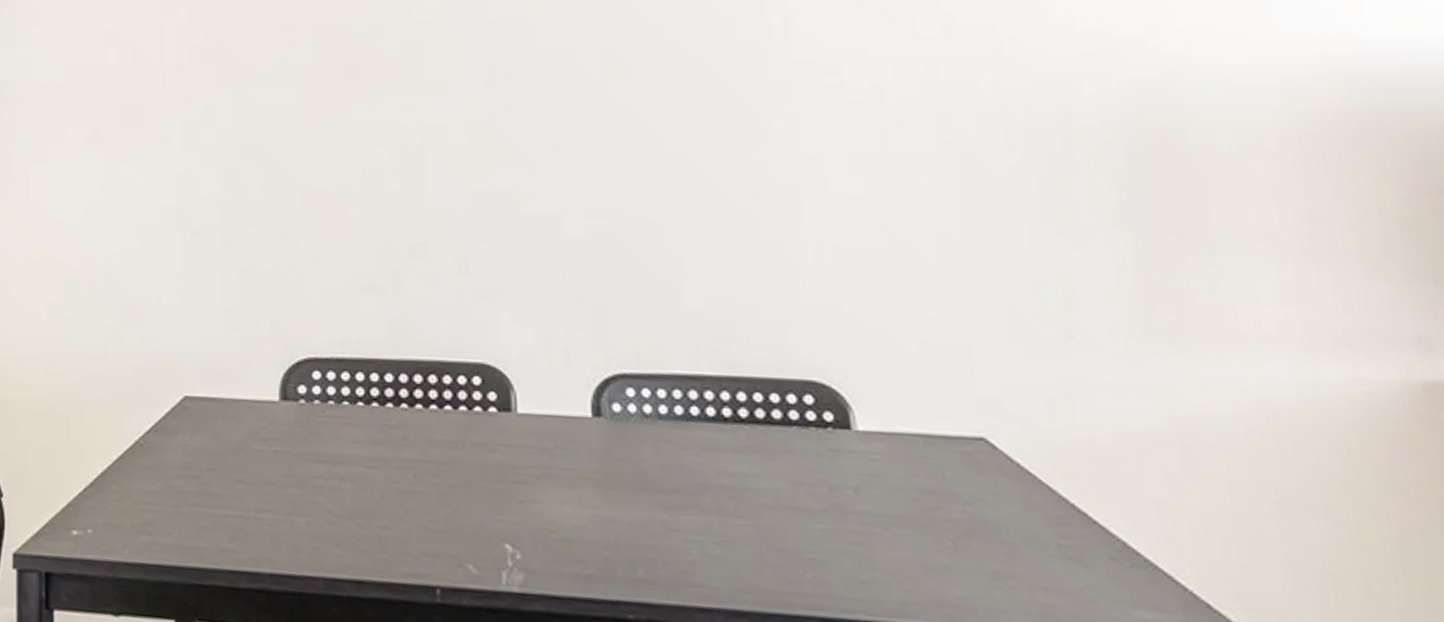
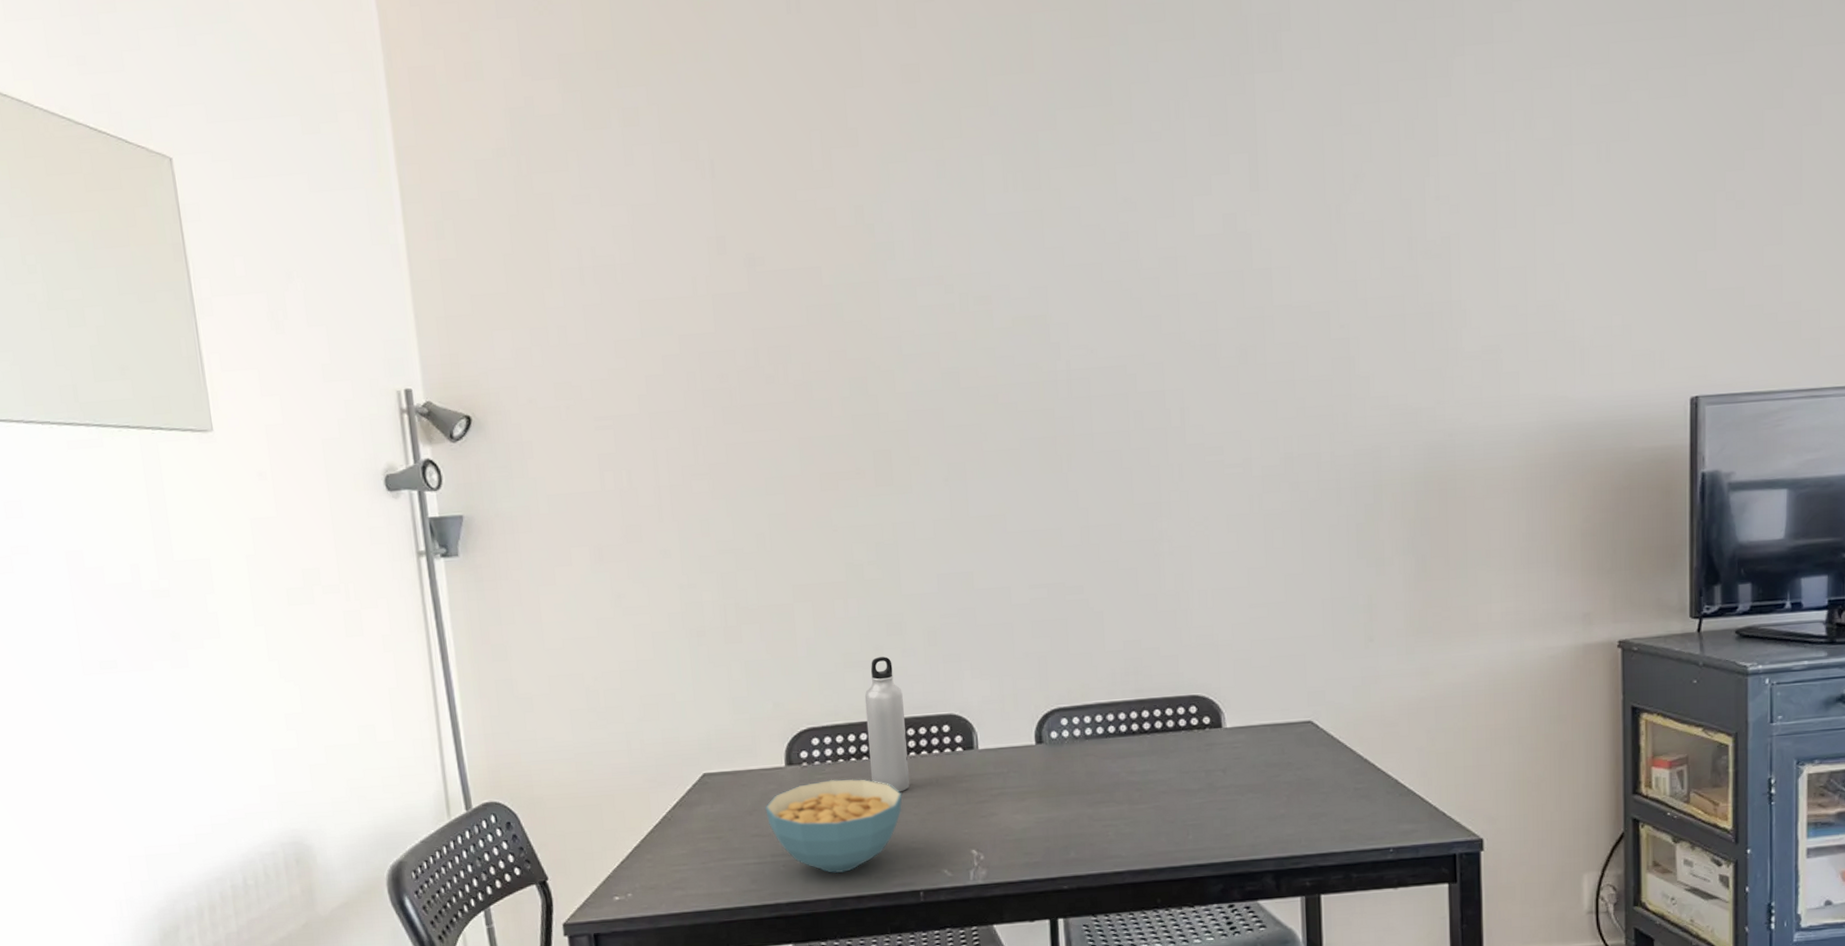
cereal bowl: none [252,424,419,546] -> present [765,778,903,873]
water bottle: none [378,282,429,454] -> present [864,656,910,792]

